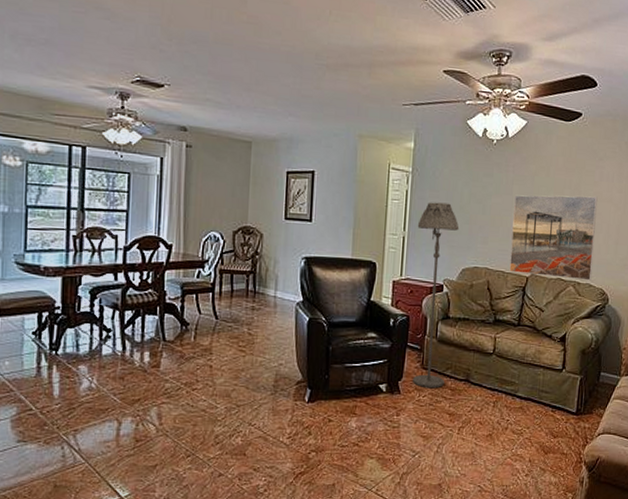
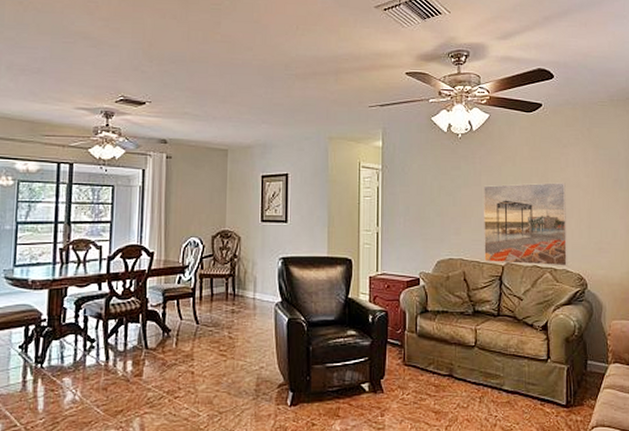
floor lamp: present [413,202,460,389] -> none [390,197,432,386]

